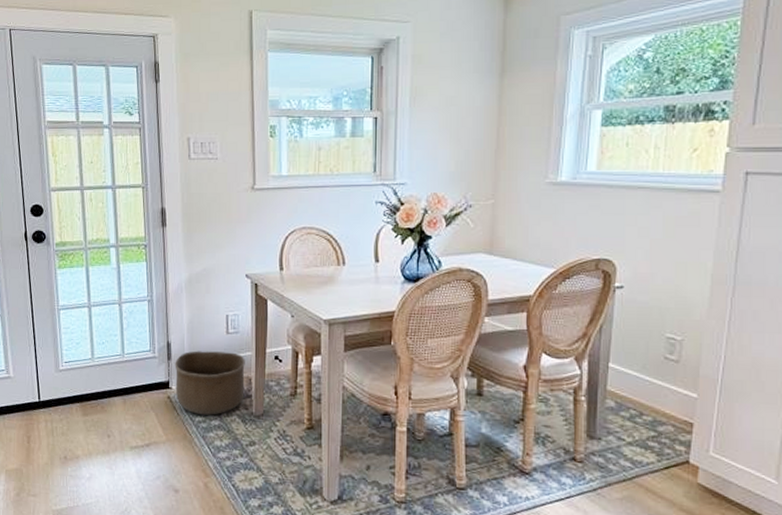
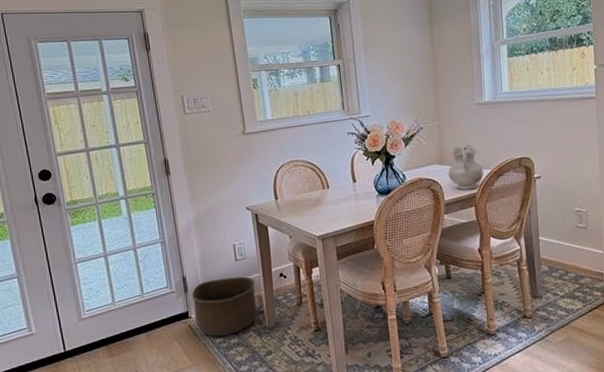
ceramic pitcher: none [498,233,545,291] -> present [448,144,484,190]

